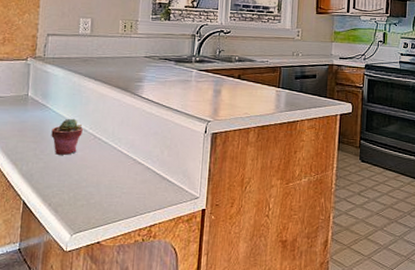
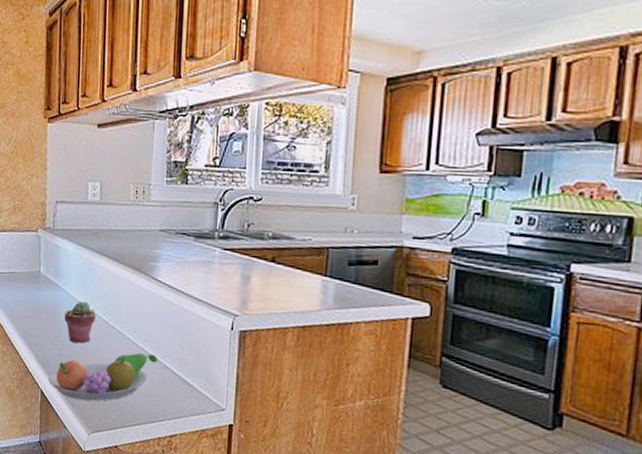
fruit bowl: none [32,158,140,206] -> present [48,352,157,401]

